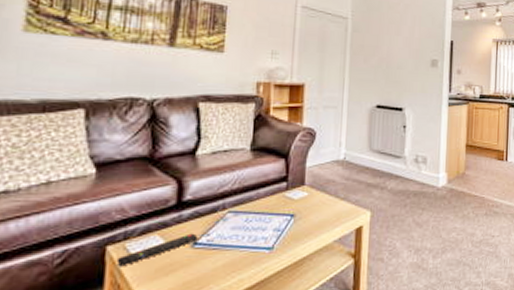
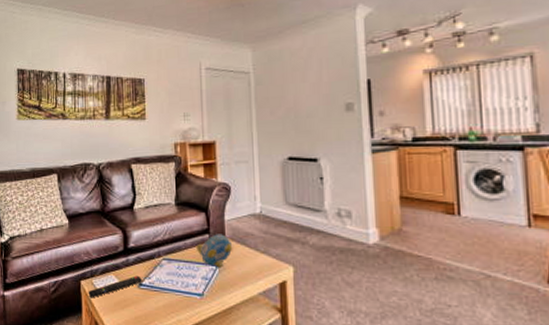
decorative bowl: none [271,181,312,218] -> present [197,234,233,268]

